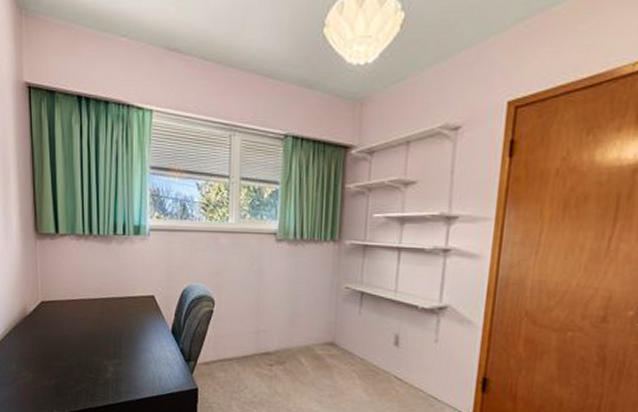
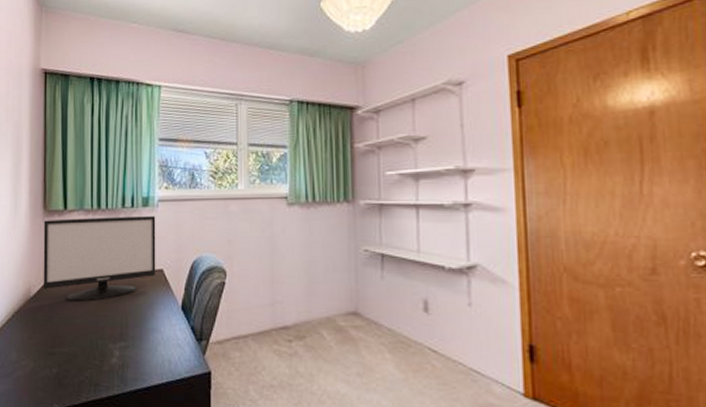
monitor: none [36,242,147,322] -> present [43,216,156,302]

